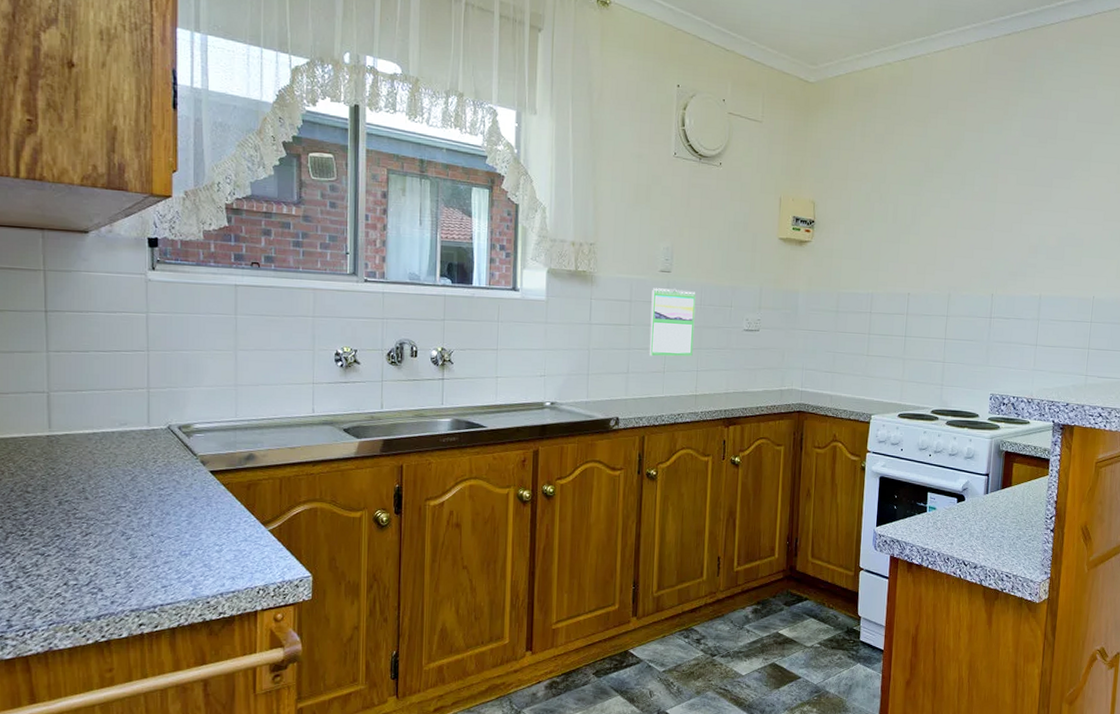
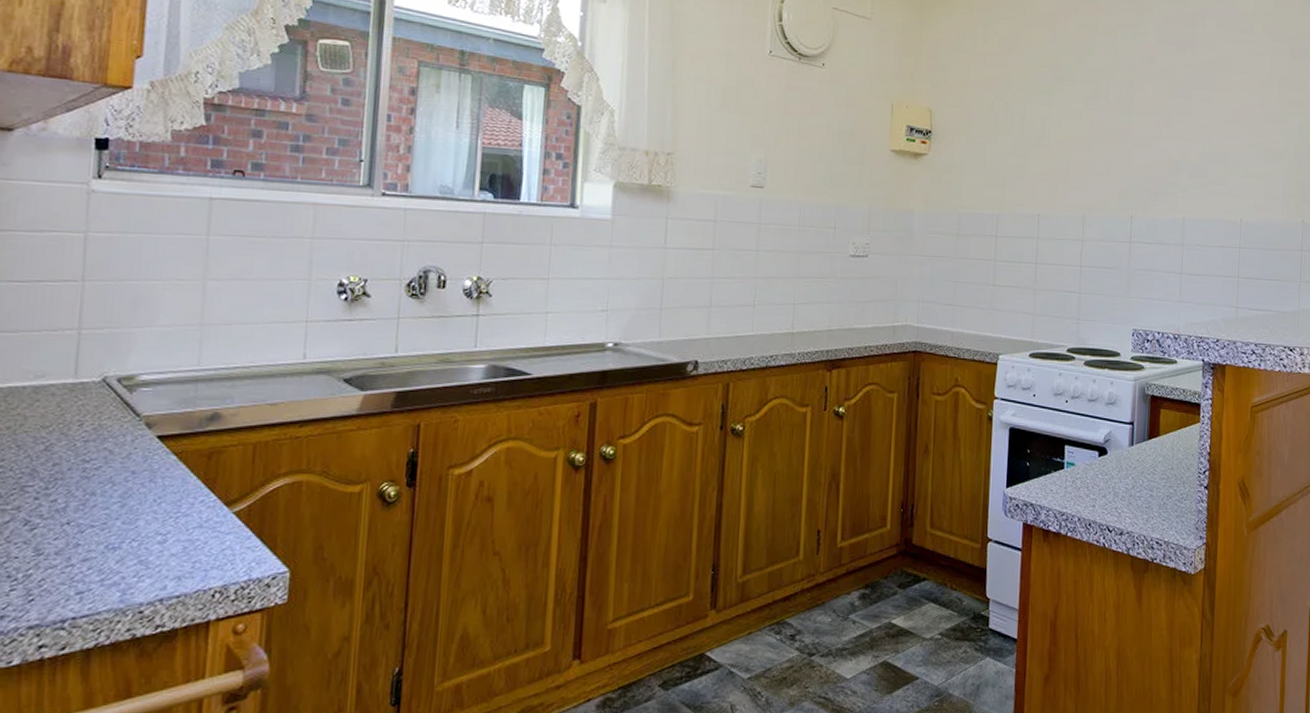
calendar: present [650,288,696,357] -> none [737,206,794,287]

